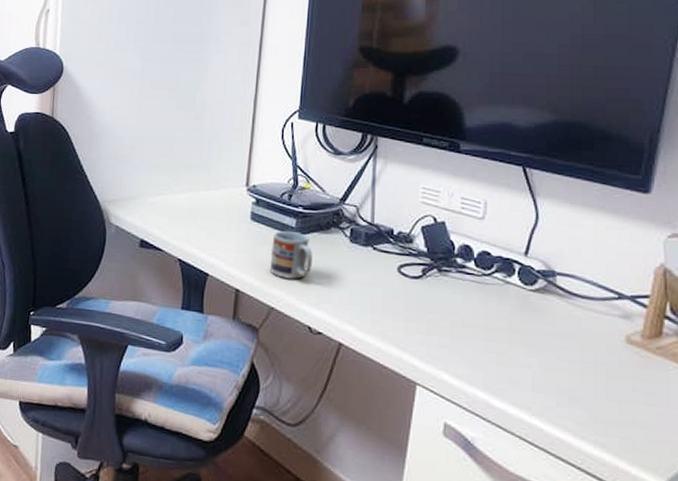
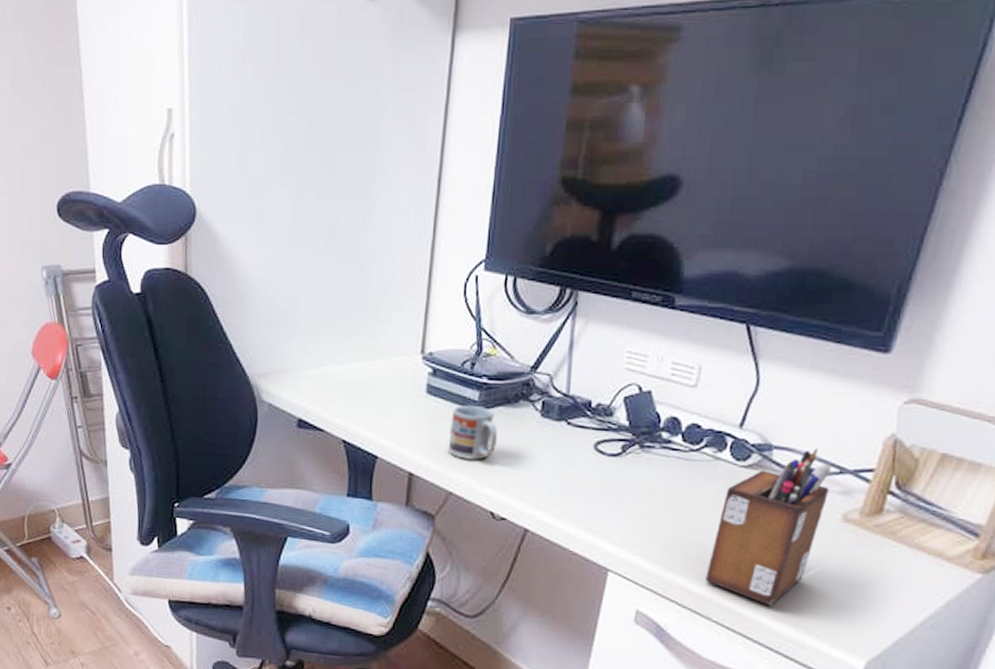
desk organizer: none [506,275,610,422] -> present [705,448,832,605]

